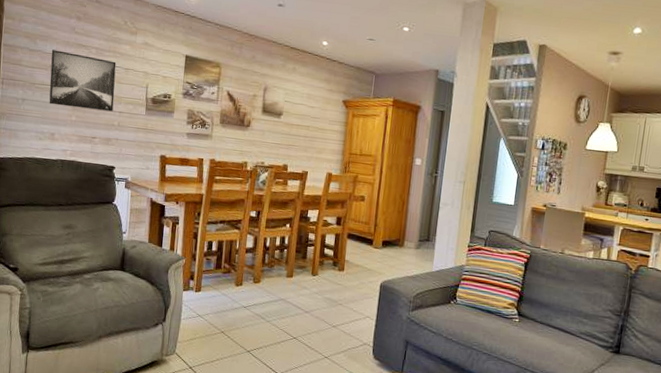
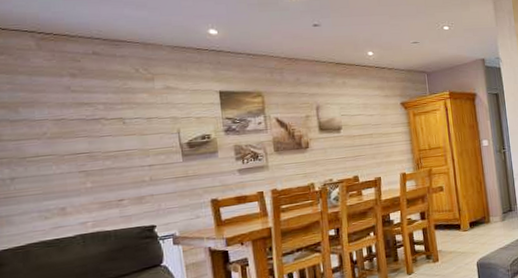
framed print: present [49,49,117,112] -> none [42,113,140,177]

